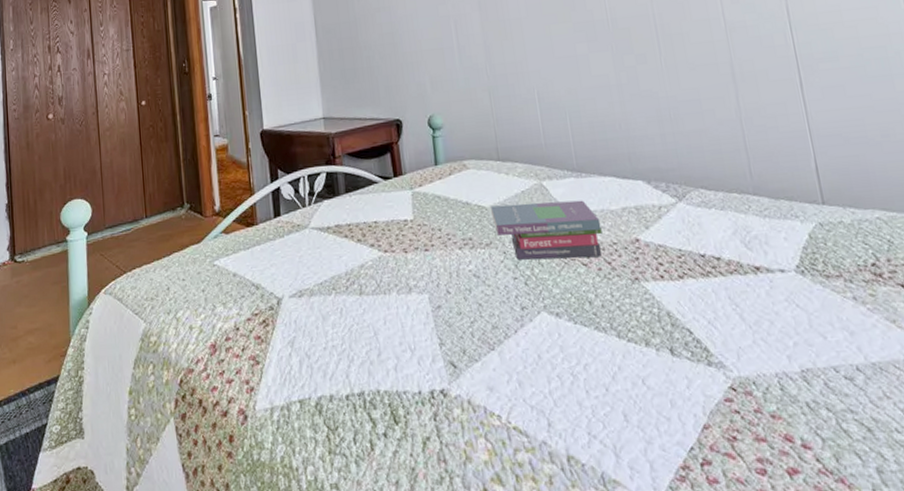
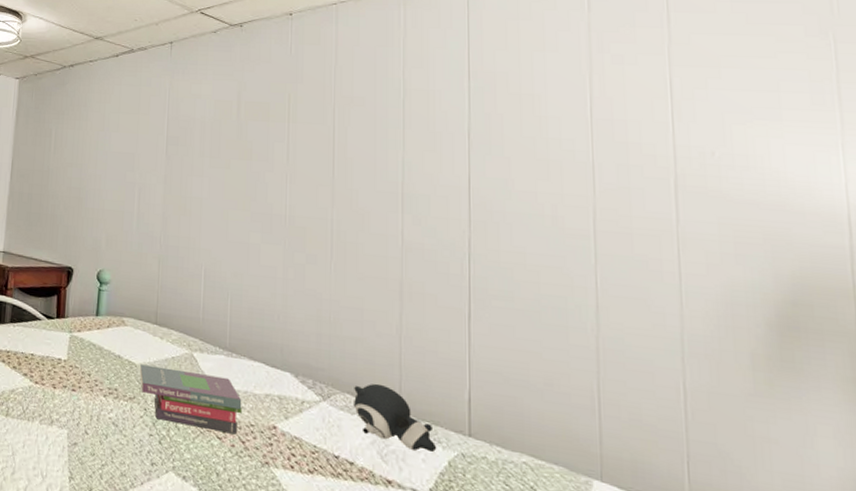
stuffed animal: none [706,171,796,231] -> present [354,383,437,453]

